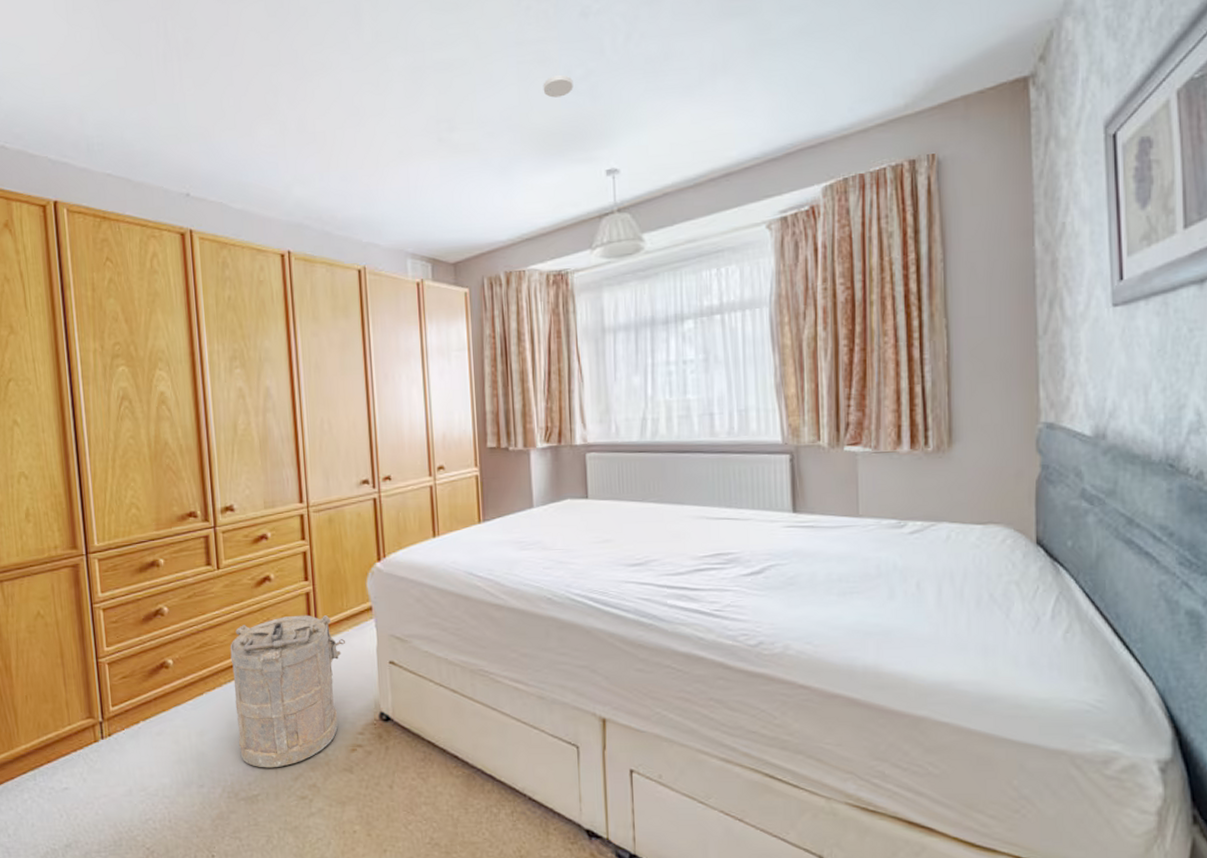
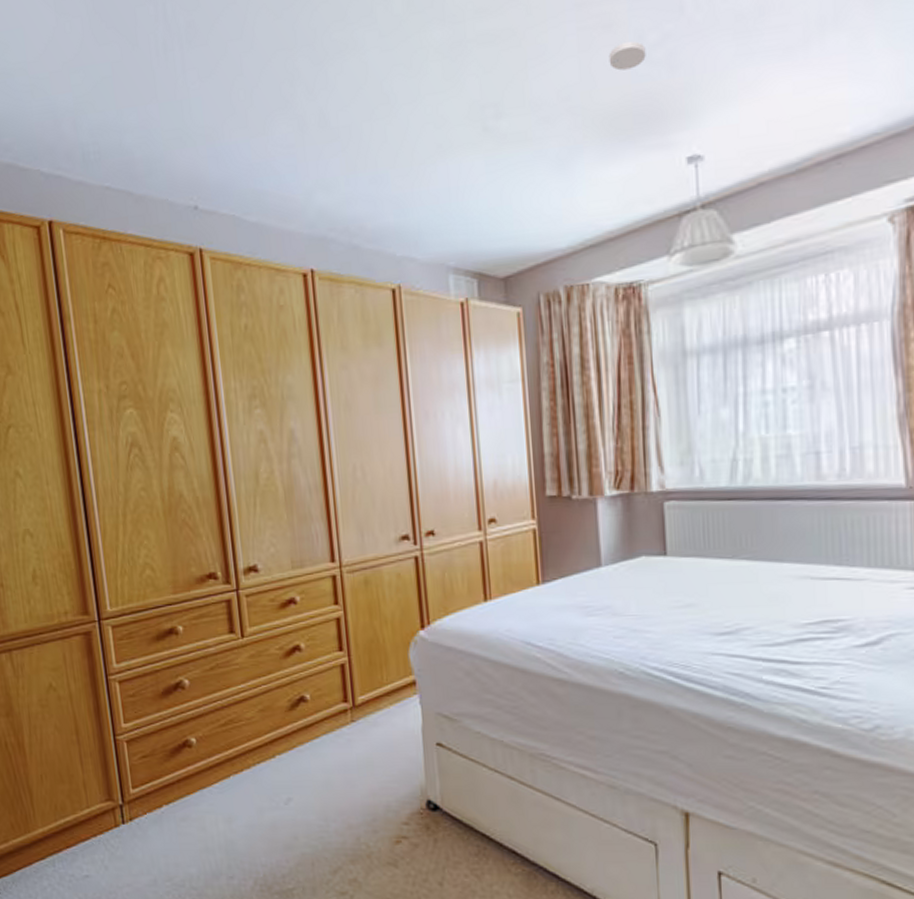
laundry hamper: present [230,615,346,768] -> none [258,689,387,860]

